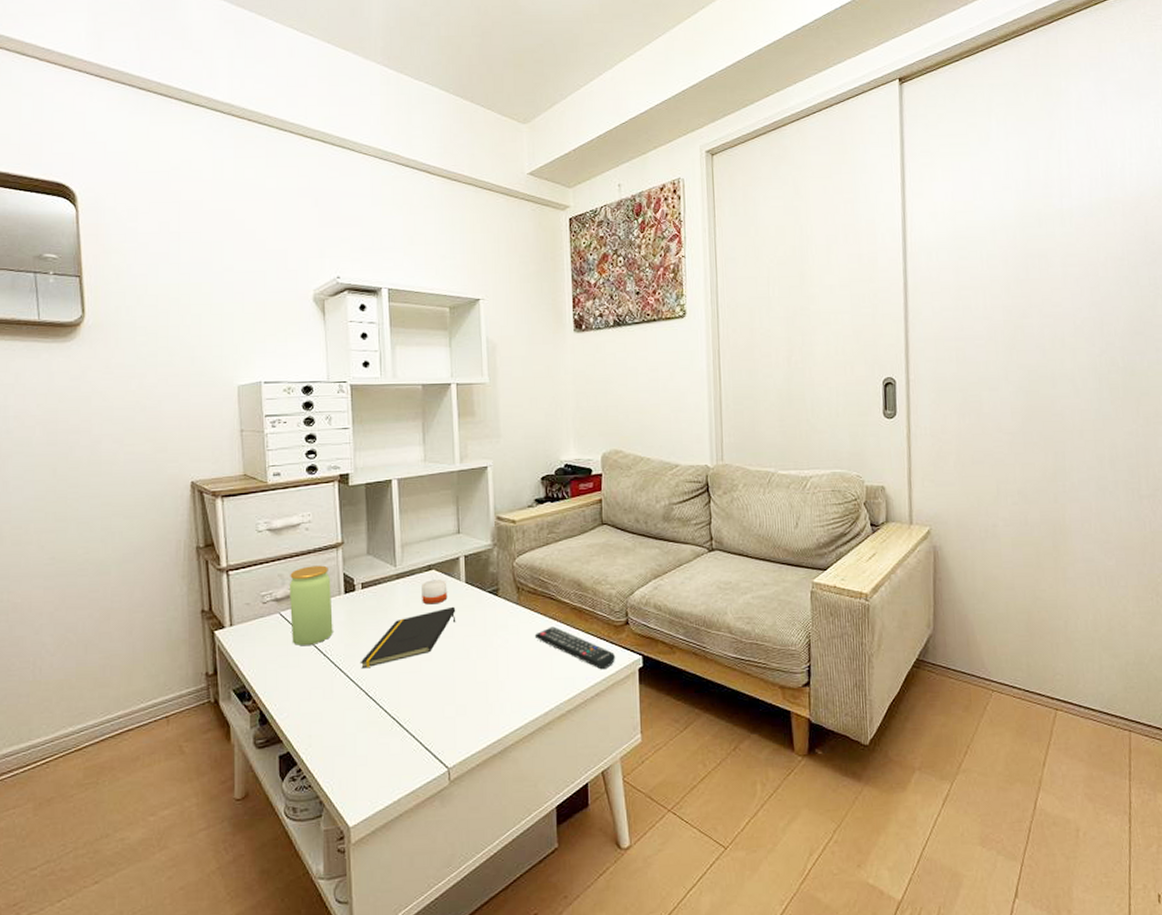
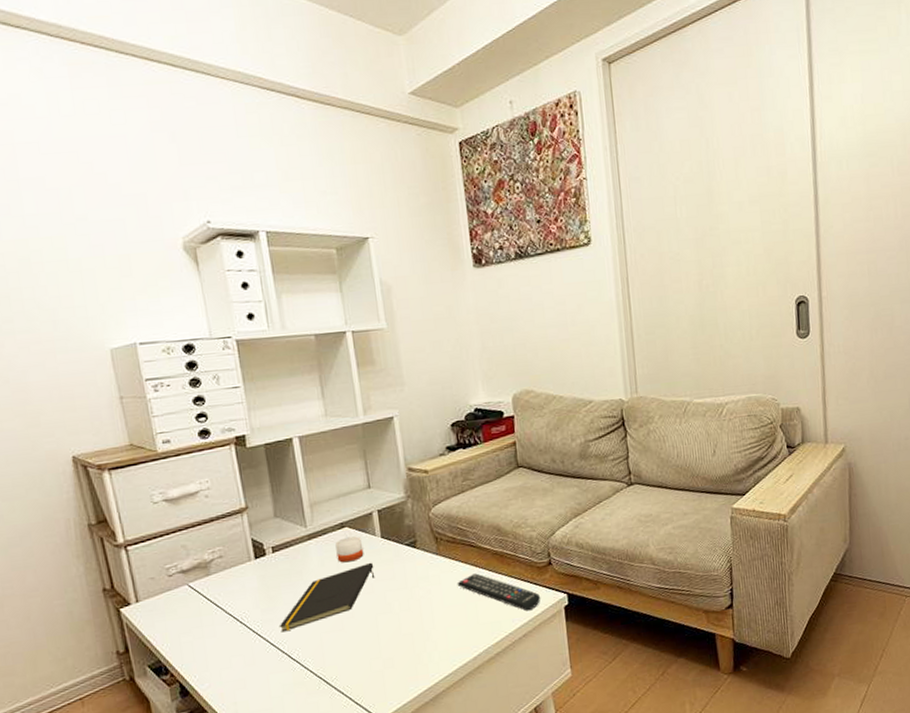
jar: present [289,565,333,646] -> none [194,532,247,616]

